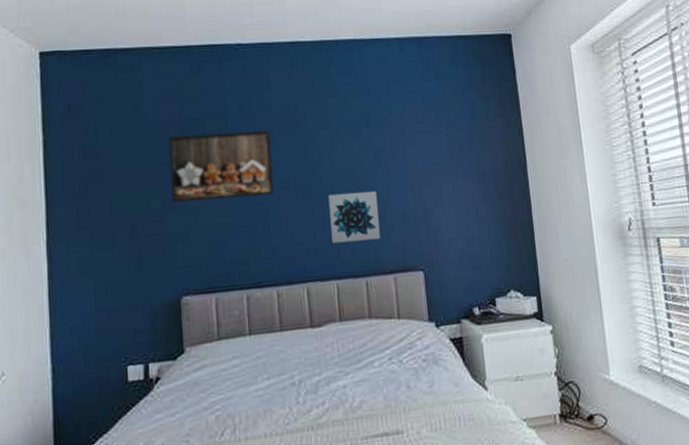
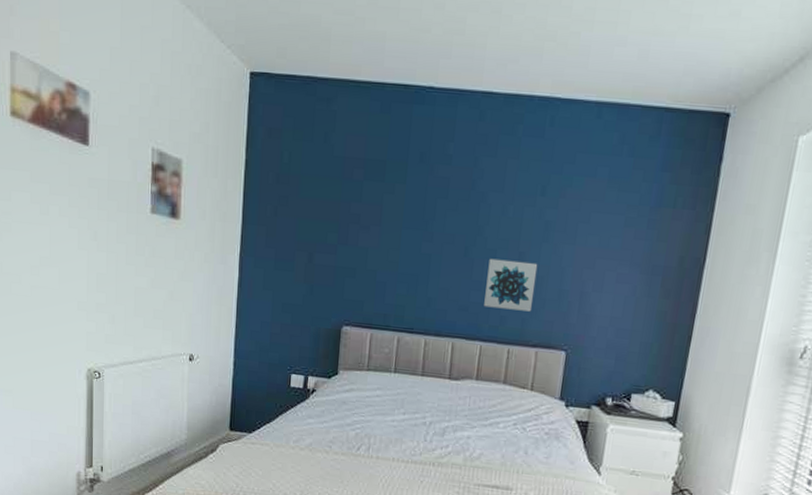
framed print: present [169,129,274,202] -> none [347,174,446,249]

